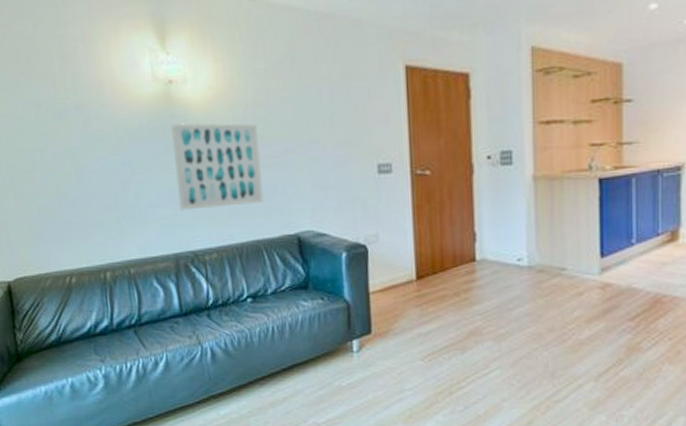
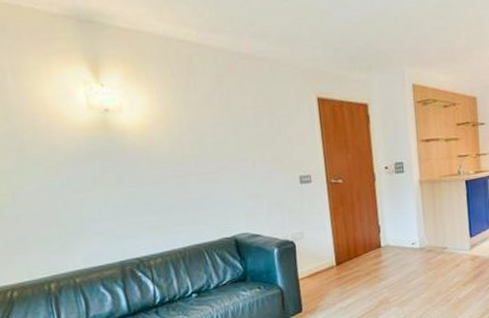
wall art: present [171,123,263,211] -> none [109,146,202,223]

